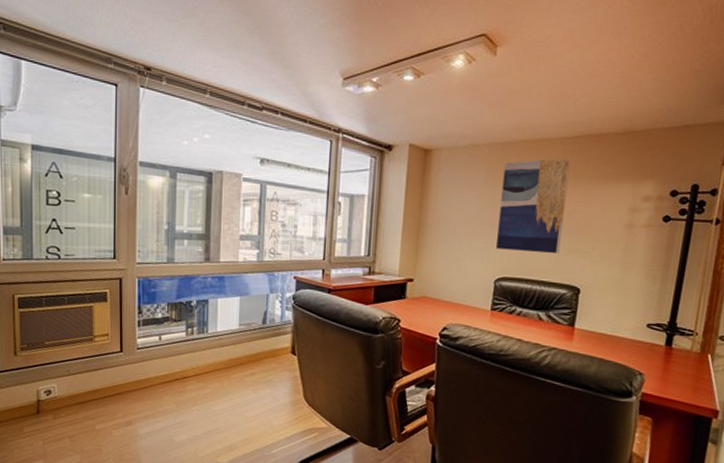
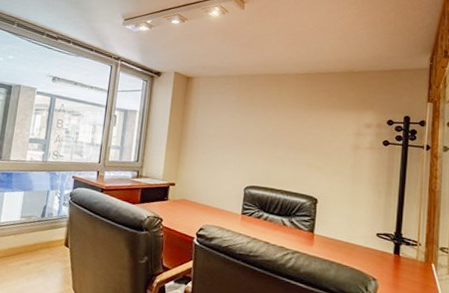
wall art: present [496,158,571,254] -> none [246,89,305,168]

